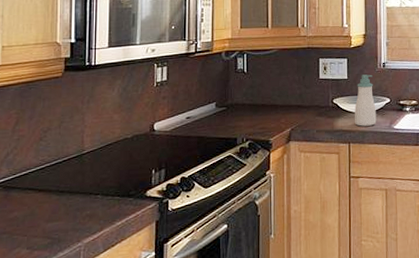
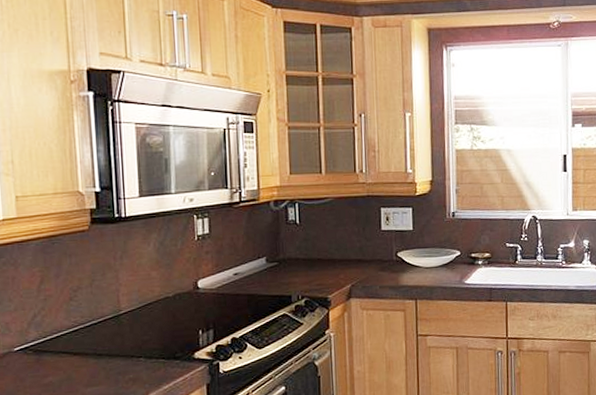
soap bottle: present [354,74,377,126] -> none [421,225,446,282]

